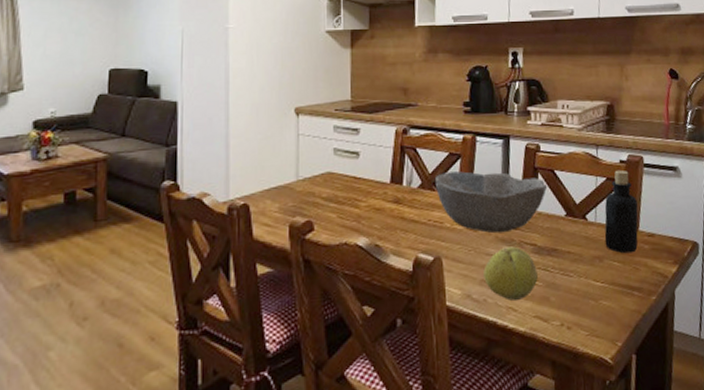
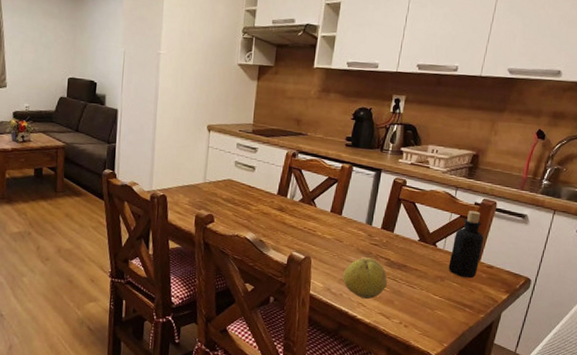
bowl: present [434,171,548,234] -> none [313,192,408,247]

